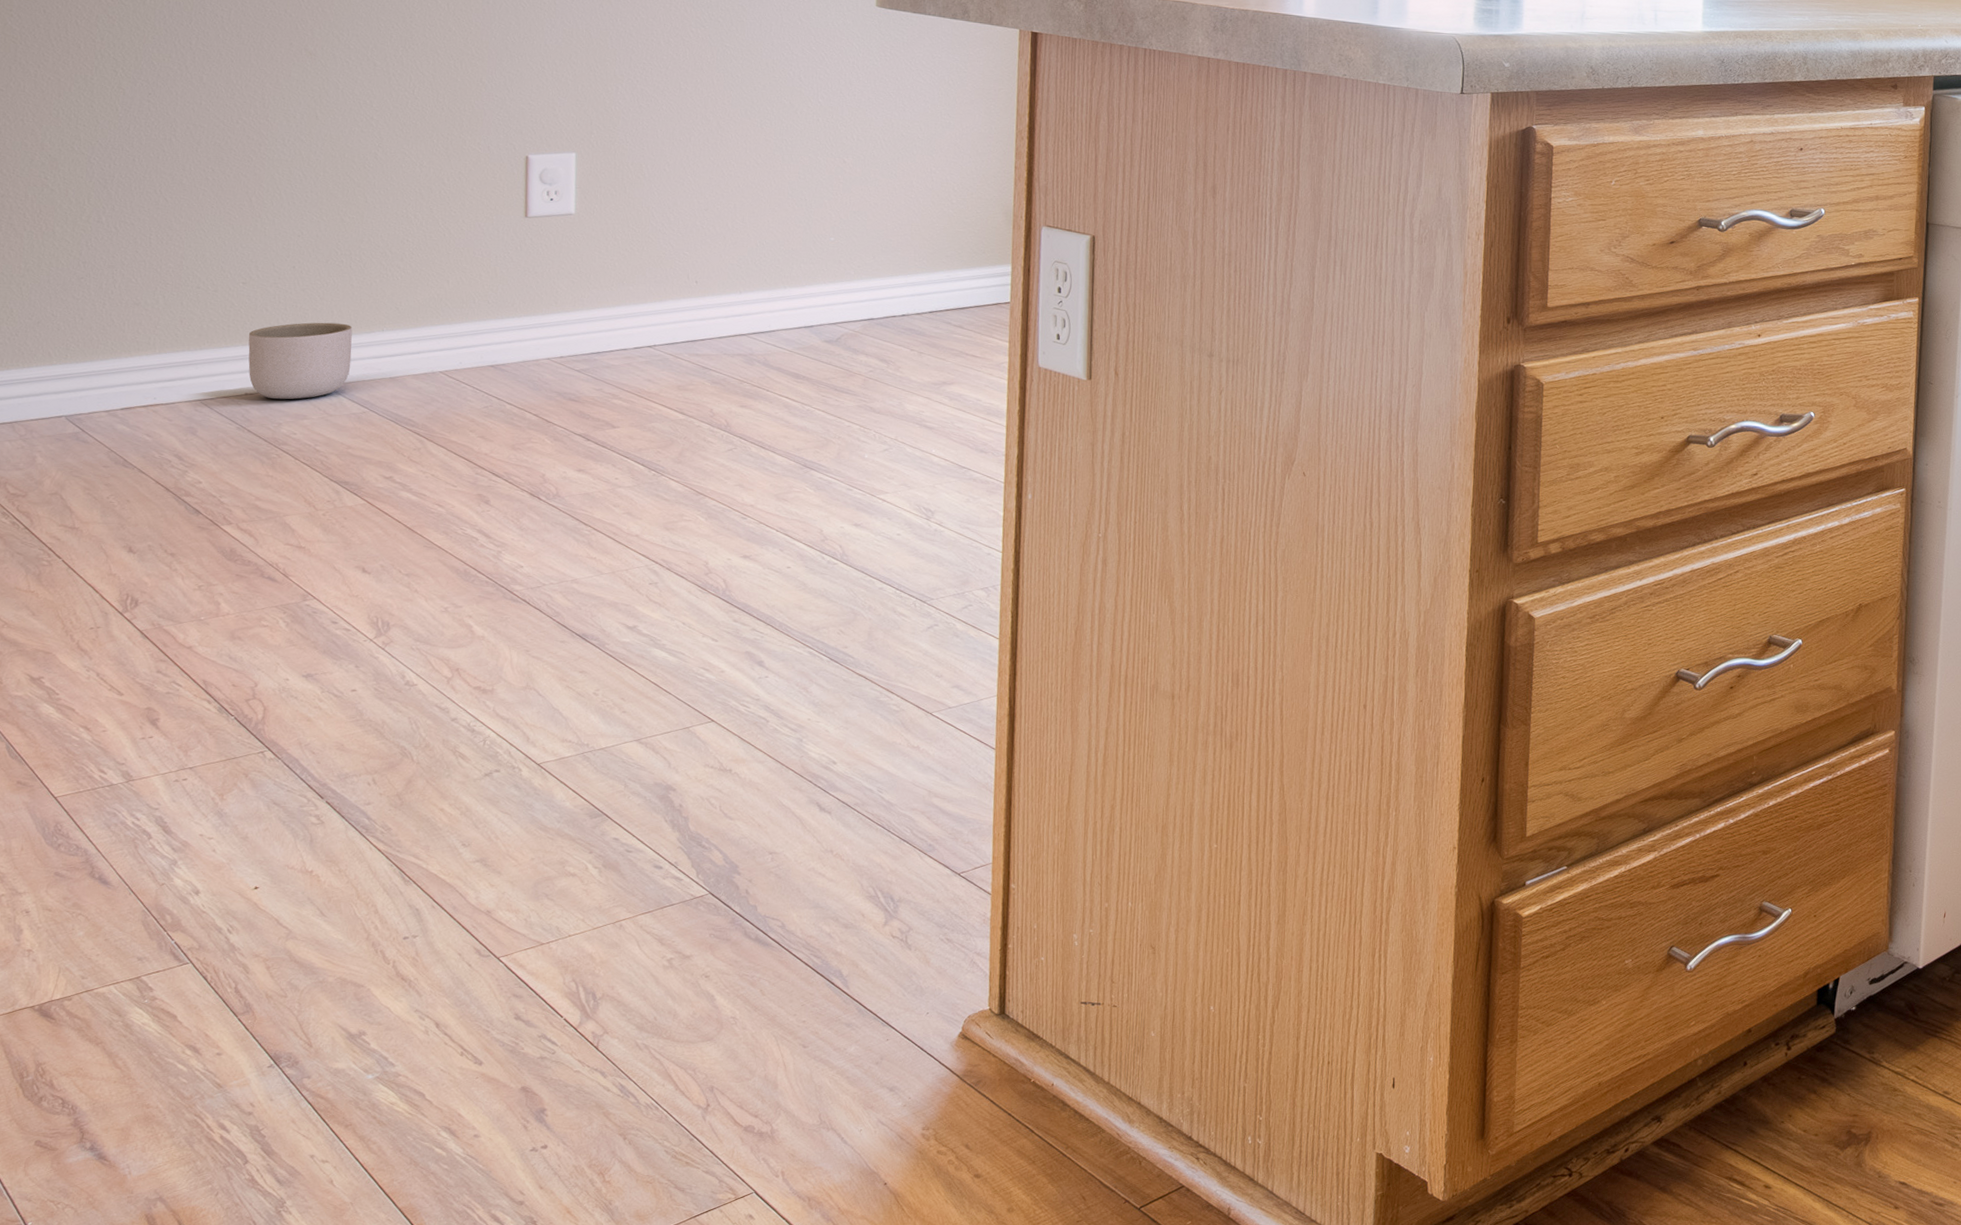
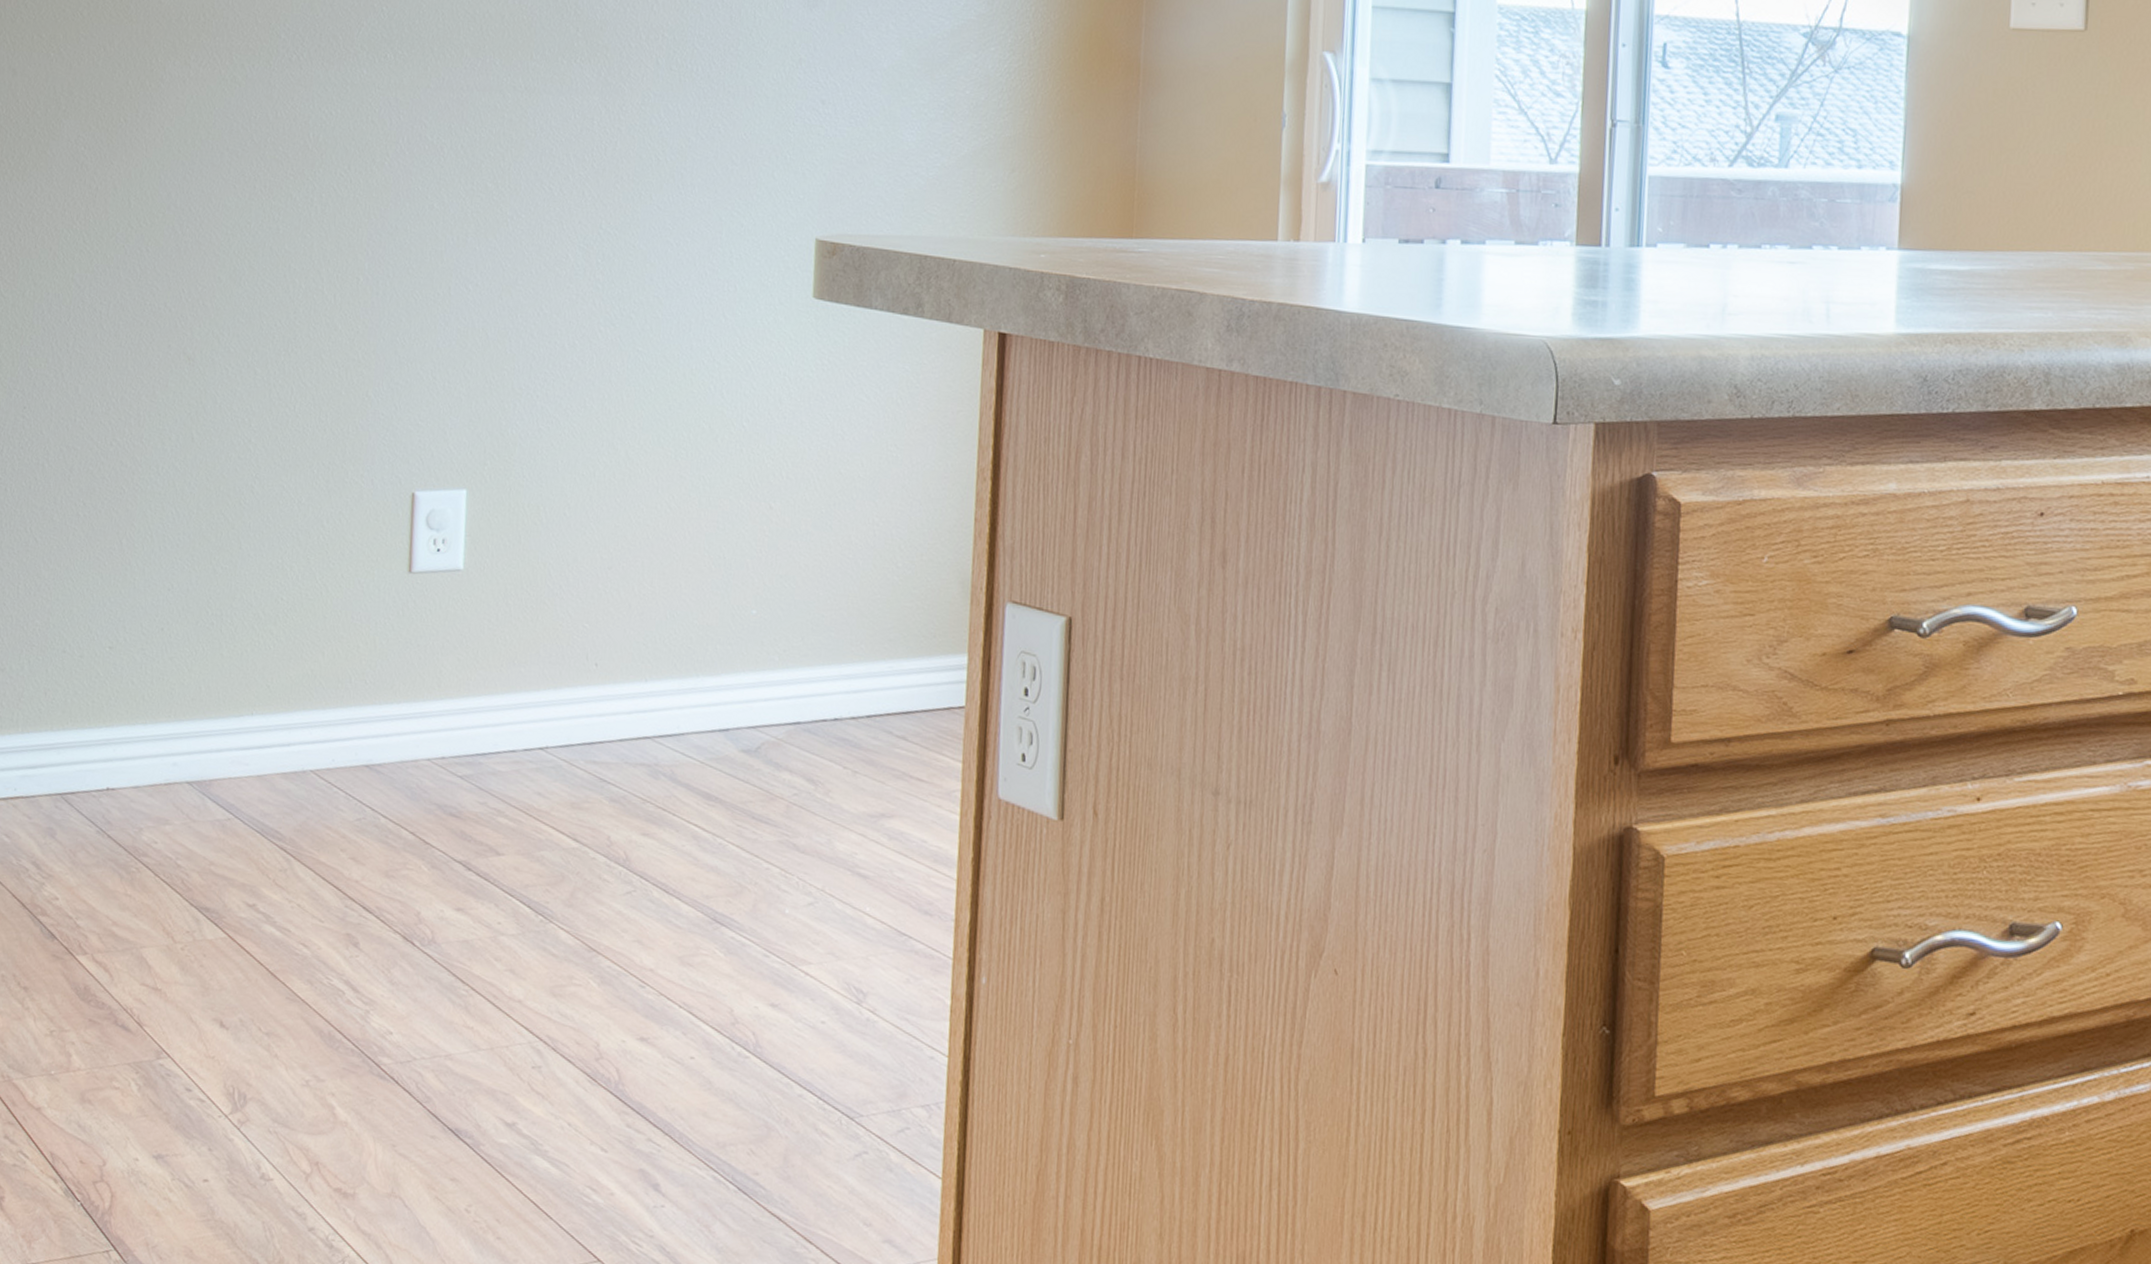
planter: present [248,322,353,400] -> none [111,700,221,799]

